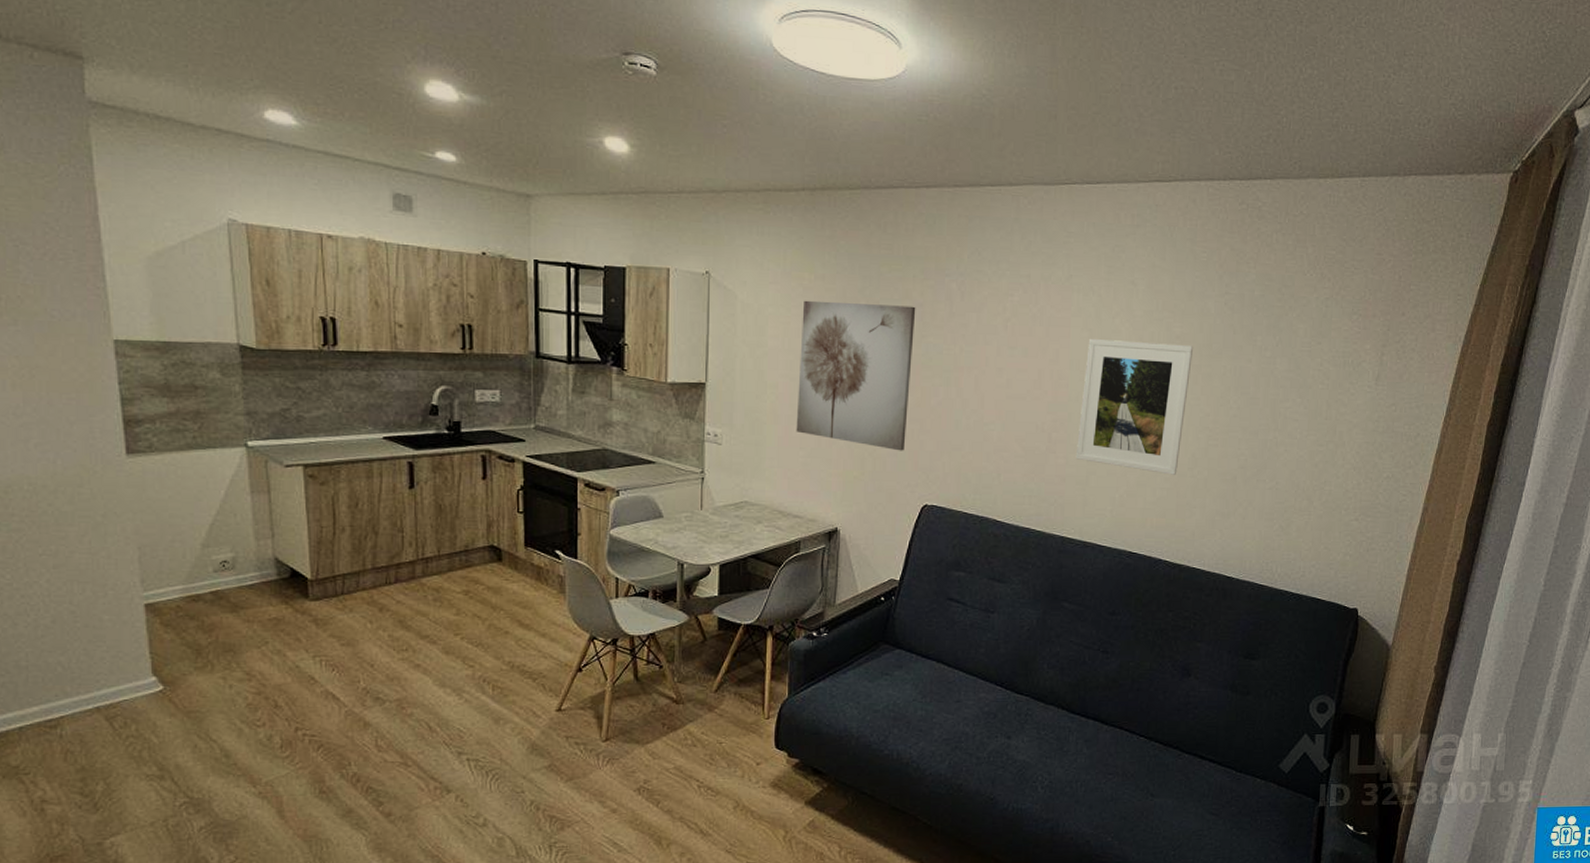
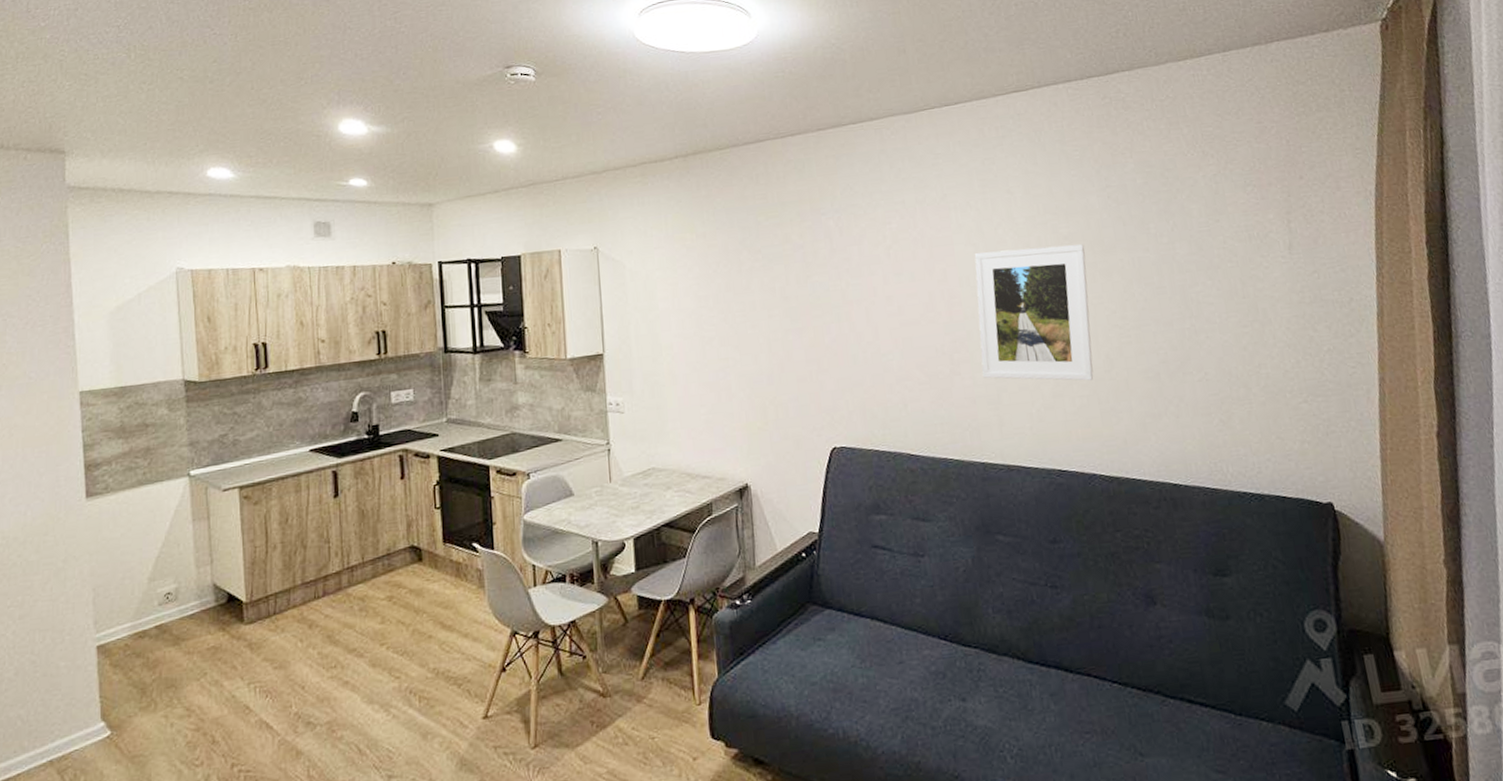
wall art: present [796,300,916,451] -> none [688,249,805,395]

